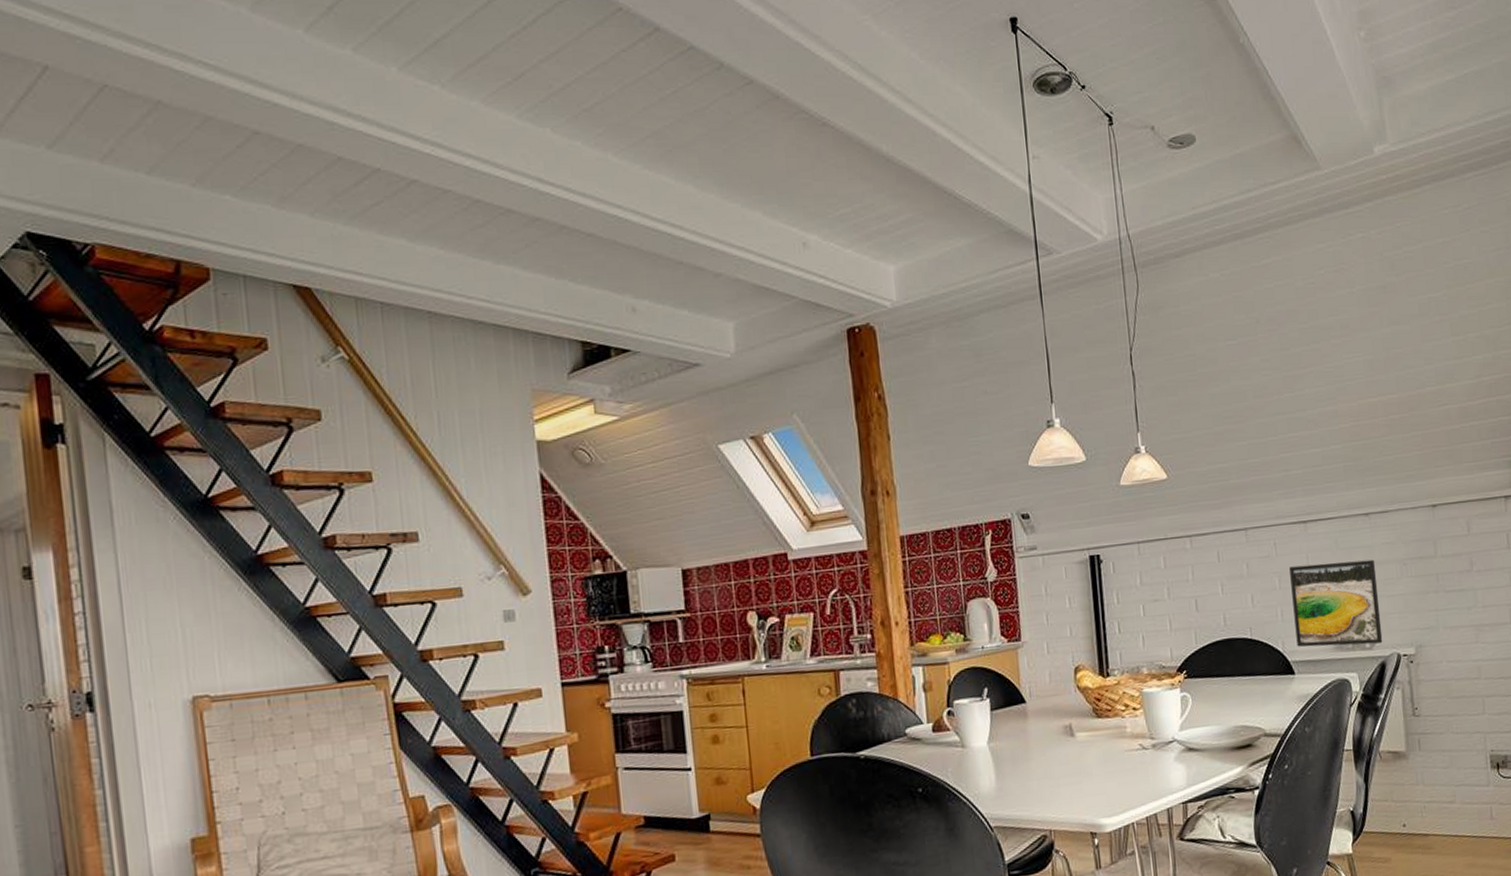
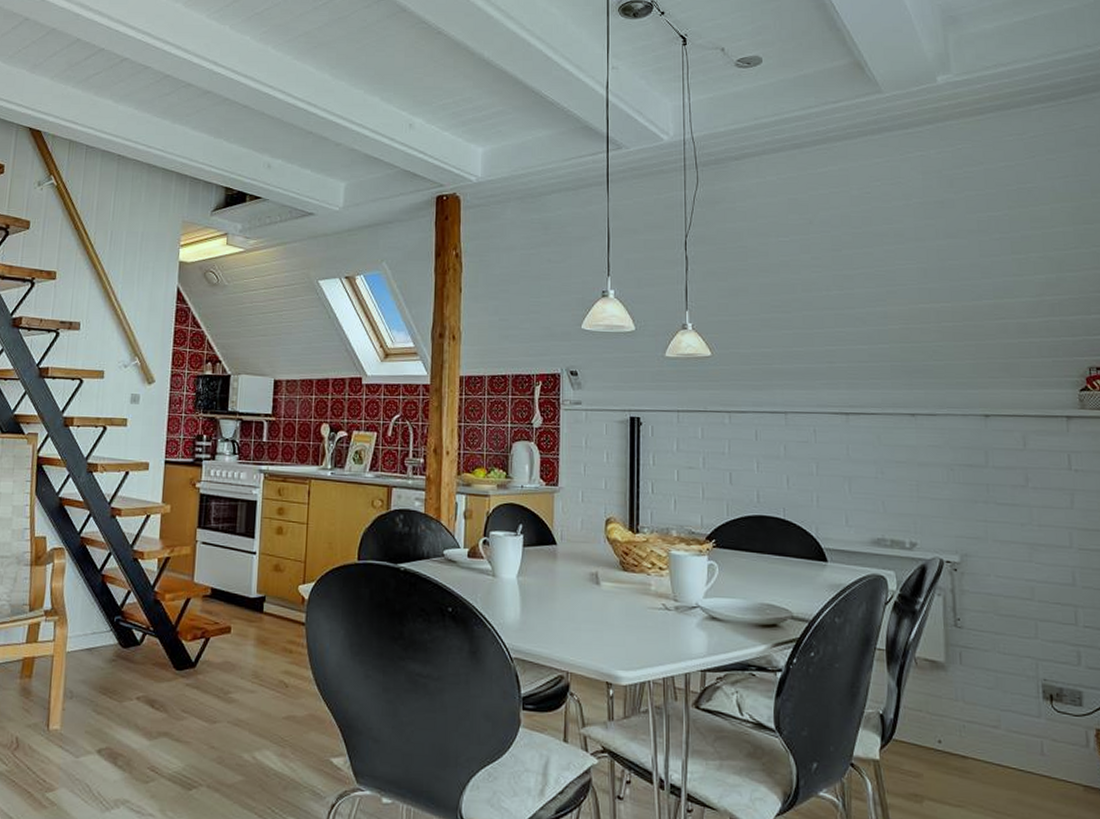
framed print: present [1289,559,1383,647] -> none [828,455,925,546]

